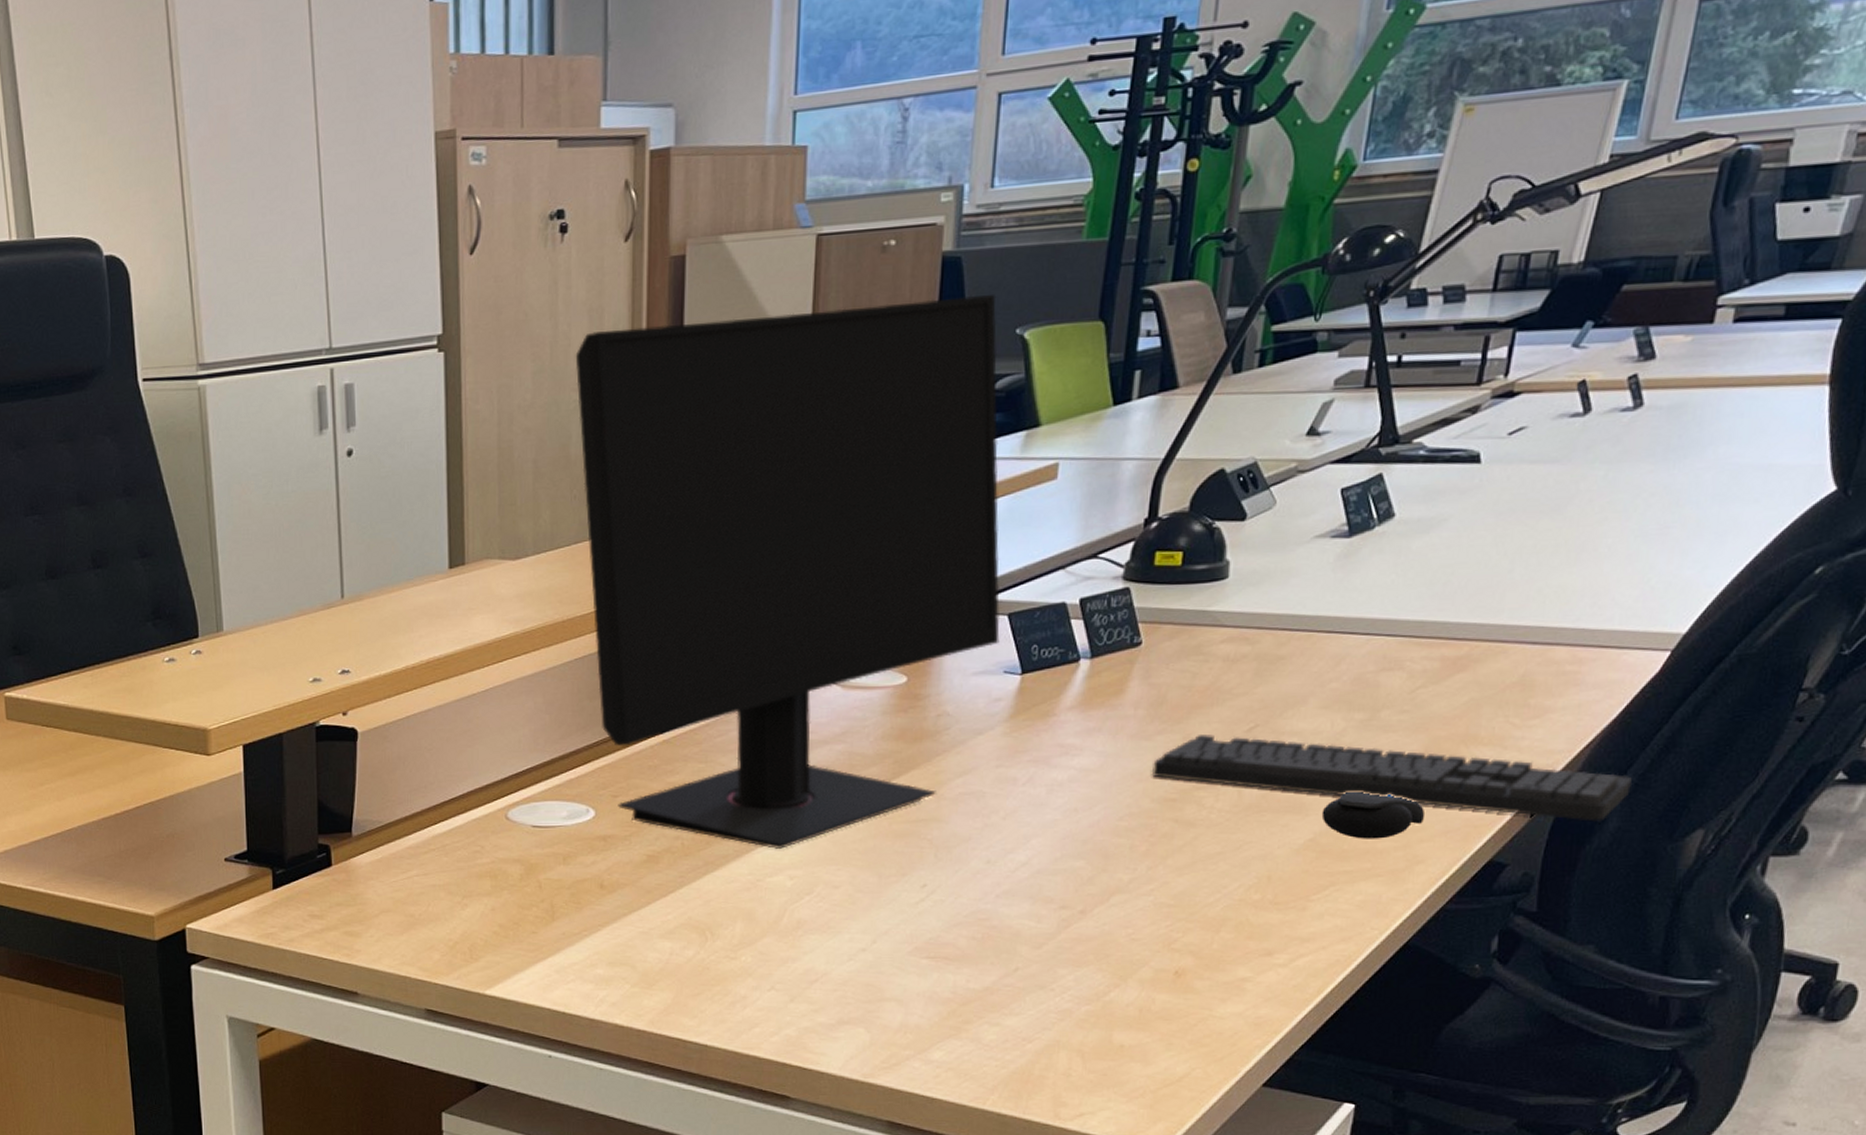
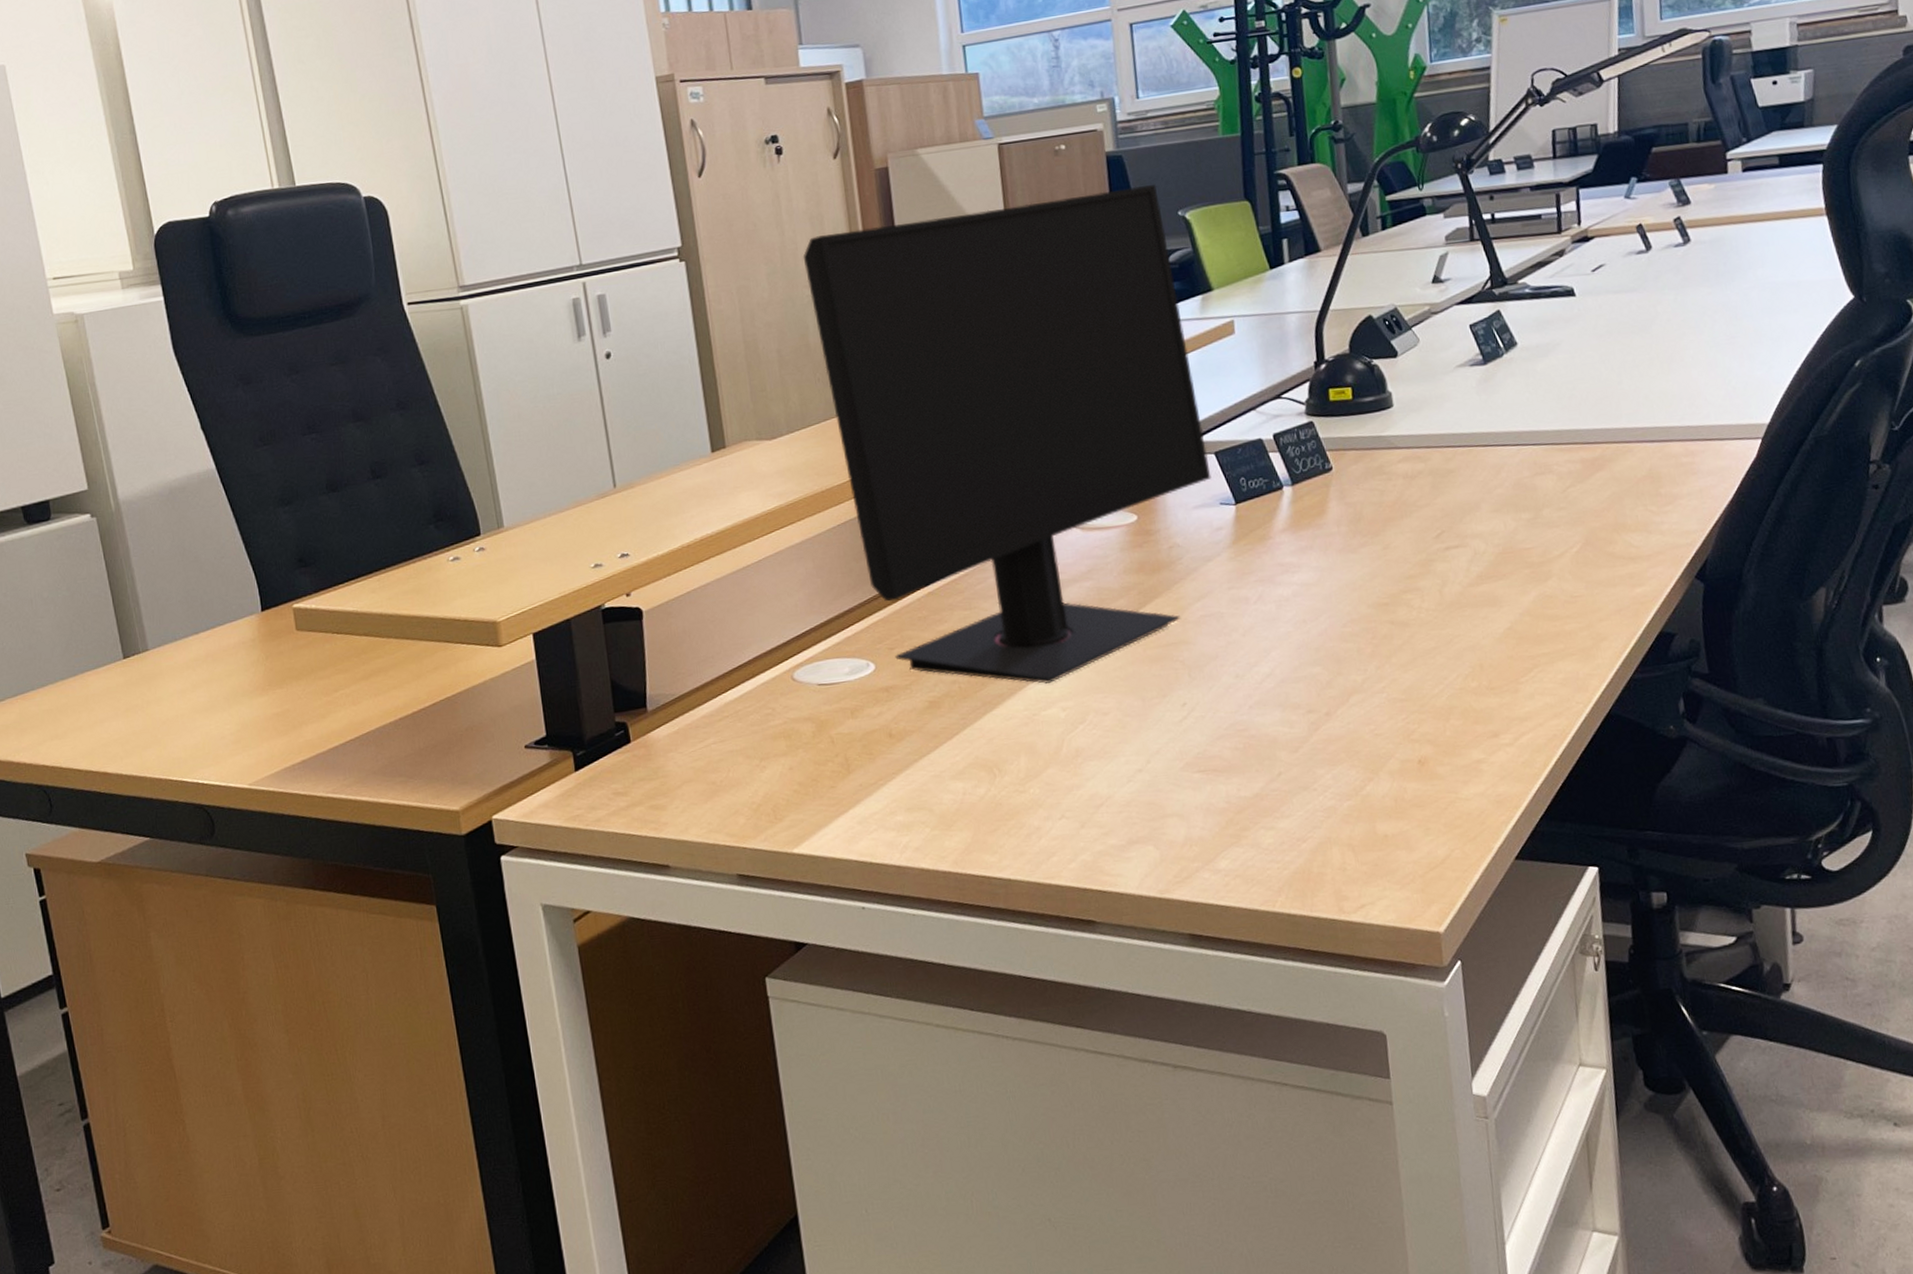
keyboard: present [1151,733,1632,822] -> none [1362,541,1759,590]
computer mouse: present [1321,791,1424,839] -> none [1512,581,1598,624]

